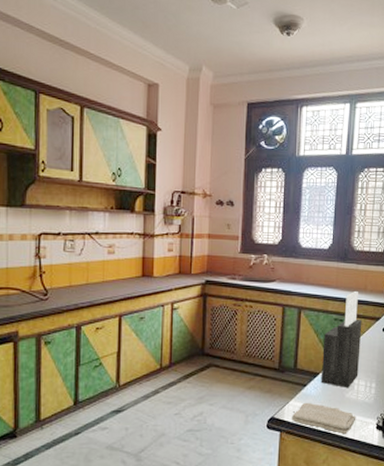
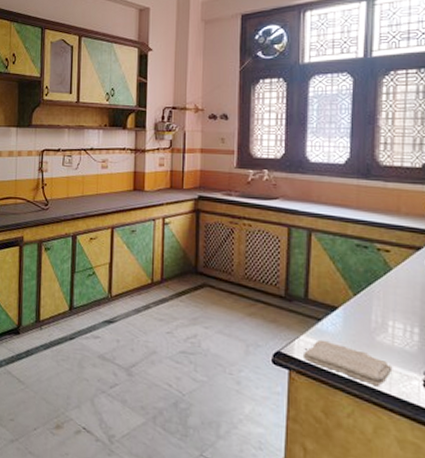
knife block: present [320,292,362,389] -> none [340,214,396,330]

